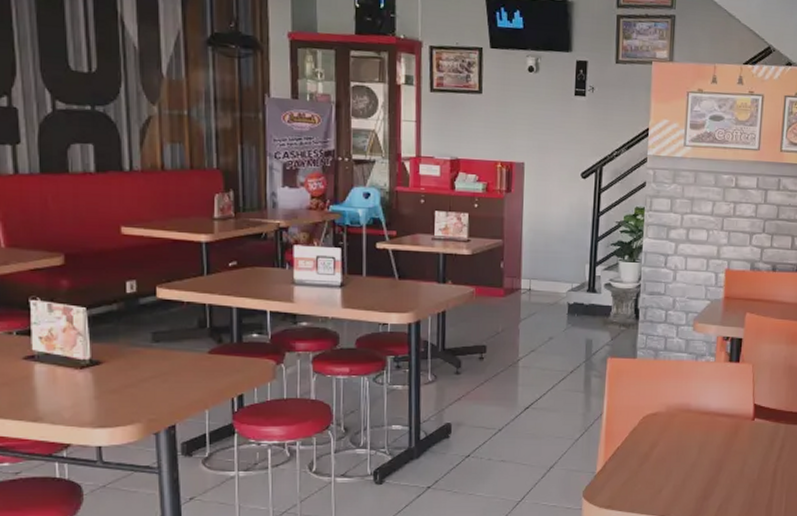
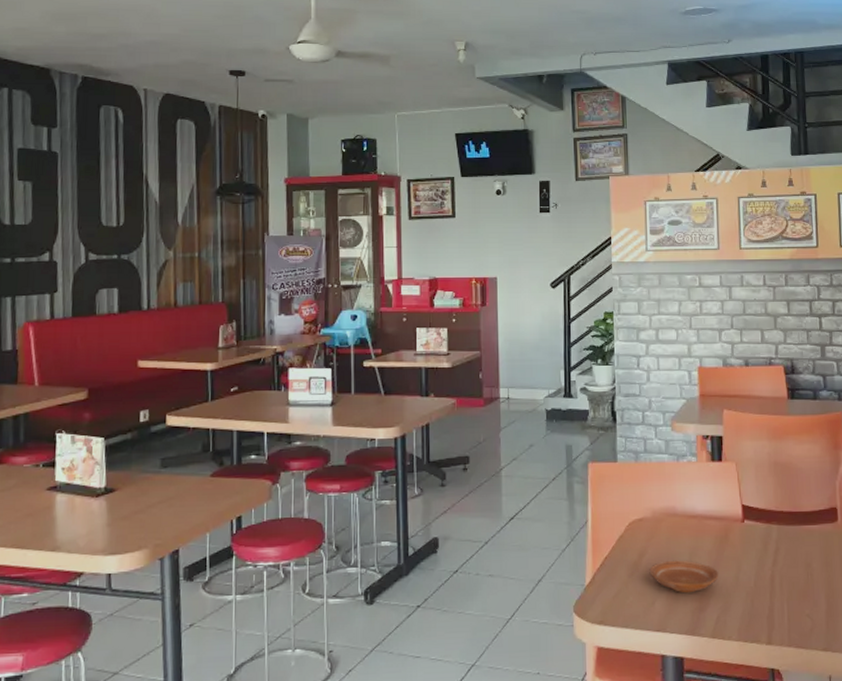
plate: none [659,453,725,483] -> present [649,560,719,593]

